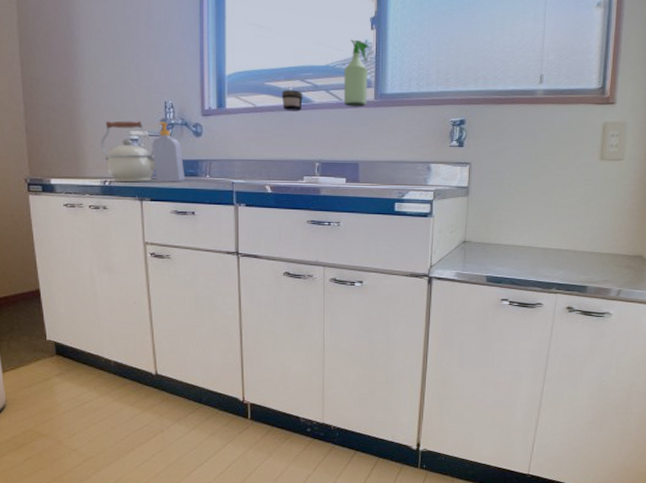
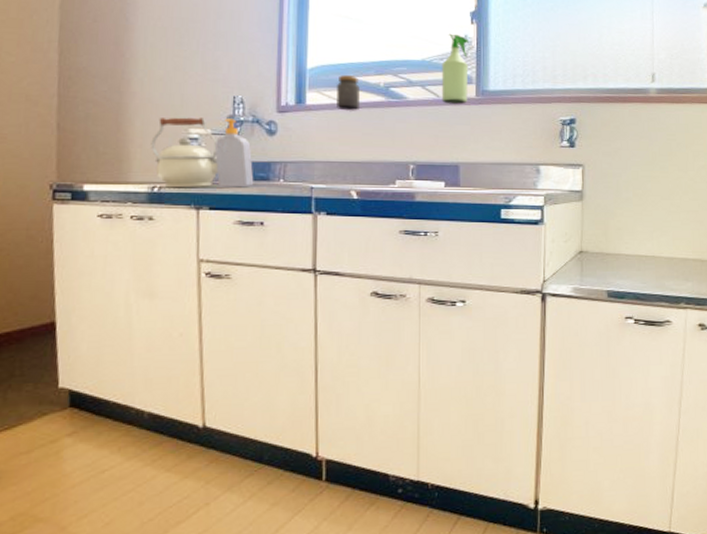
jar: none [251,80,273,115] -> present [336,74,361,112]
jar: present [281,89,303,112] -> none [371,85,396,109]

